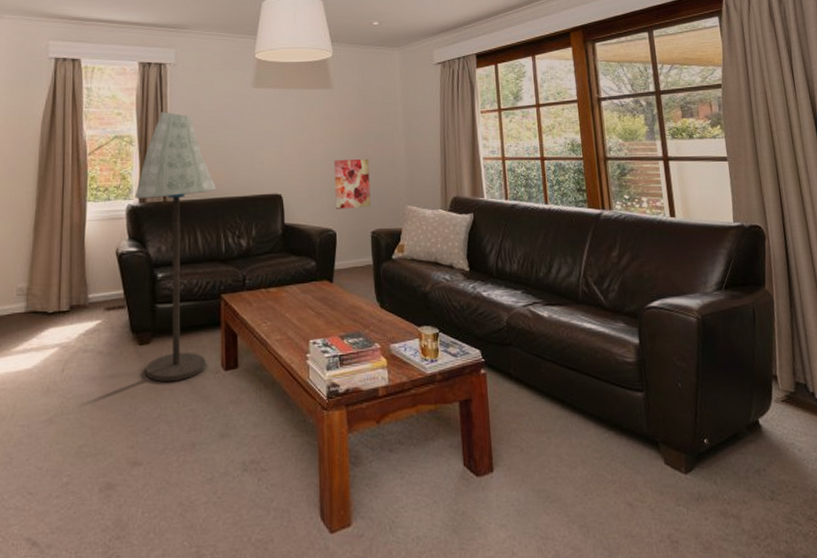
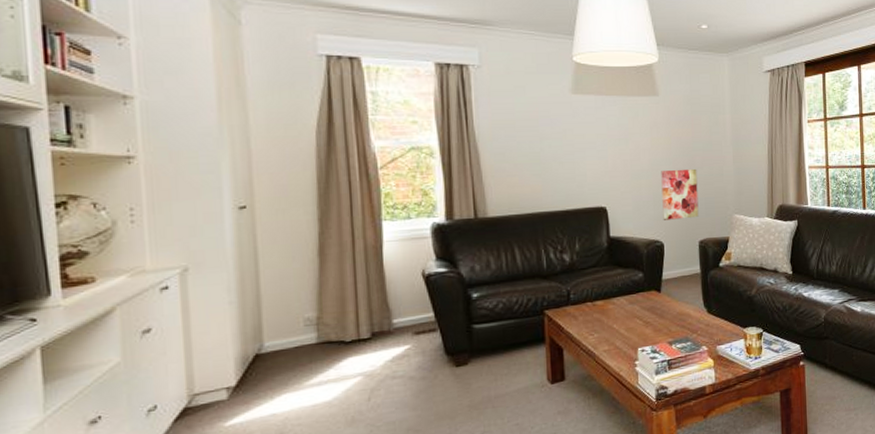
floor lamp: present [134,112,216,382] -> none [440,120,534,401]

